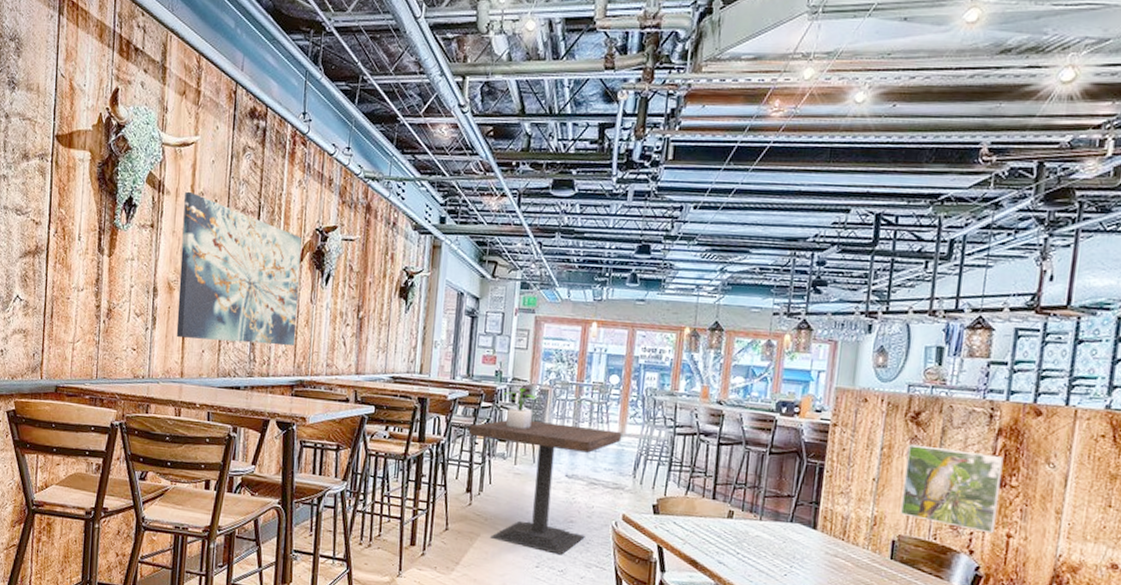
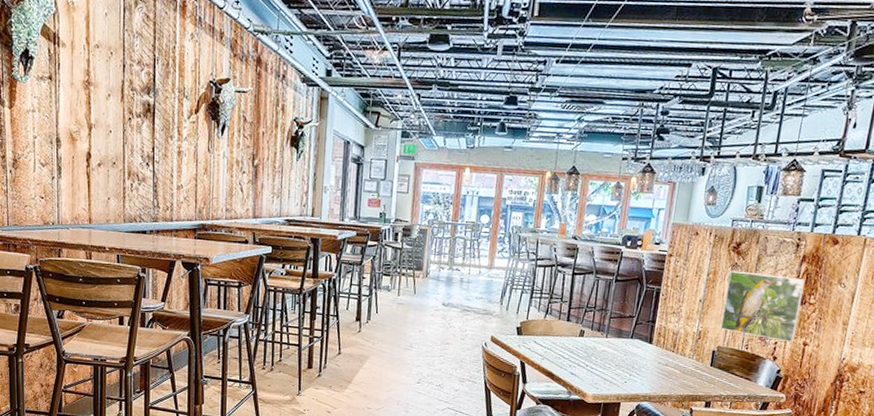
wall art: present [176,192,302,346] -> none [81,45,197,193]
dining table: present [468,420,622,555] -> none [356,257,491,372]
potted plant: present [502,388,535,429] -> none [386,228,416,265]

